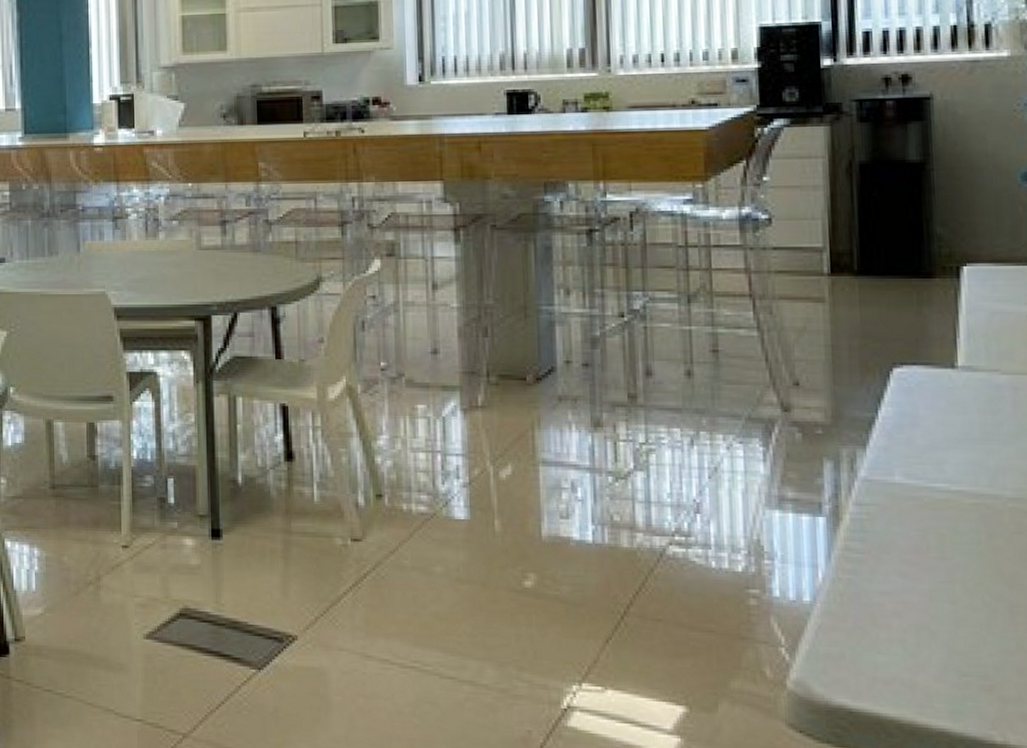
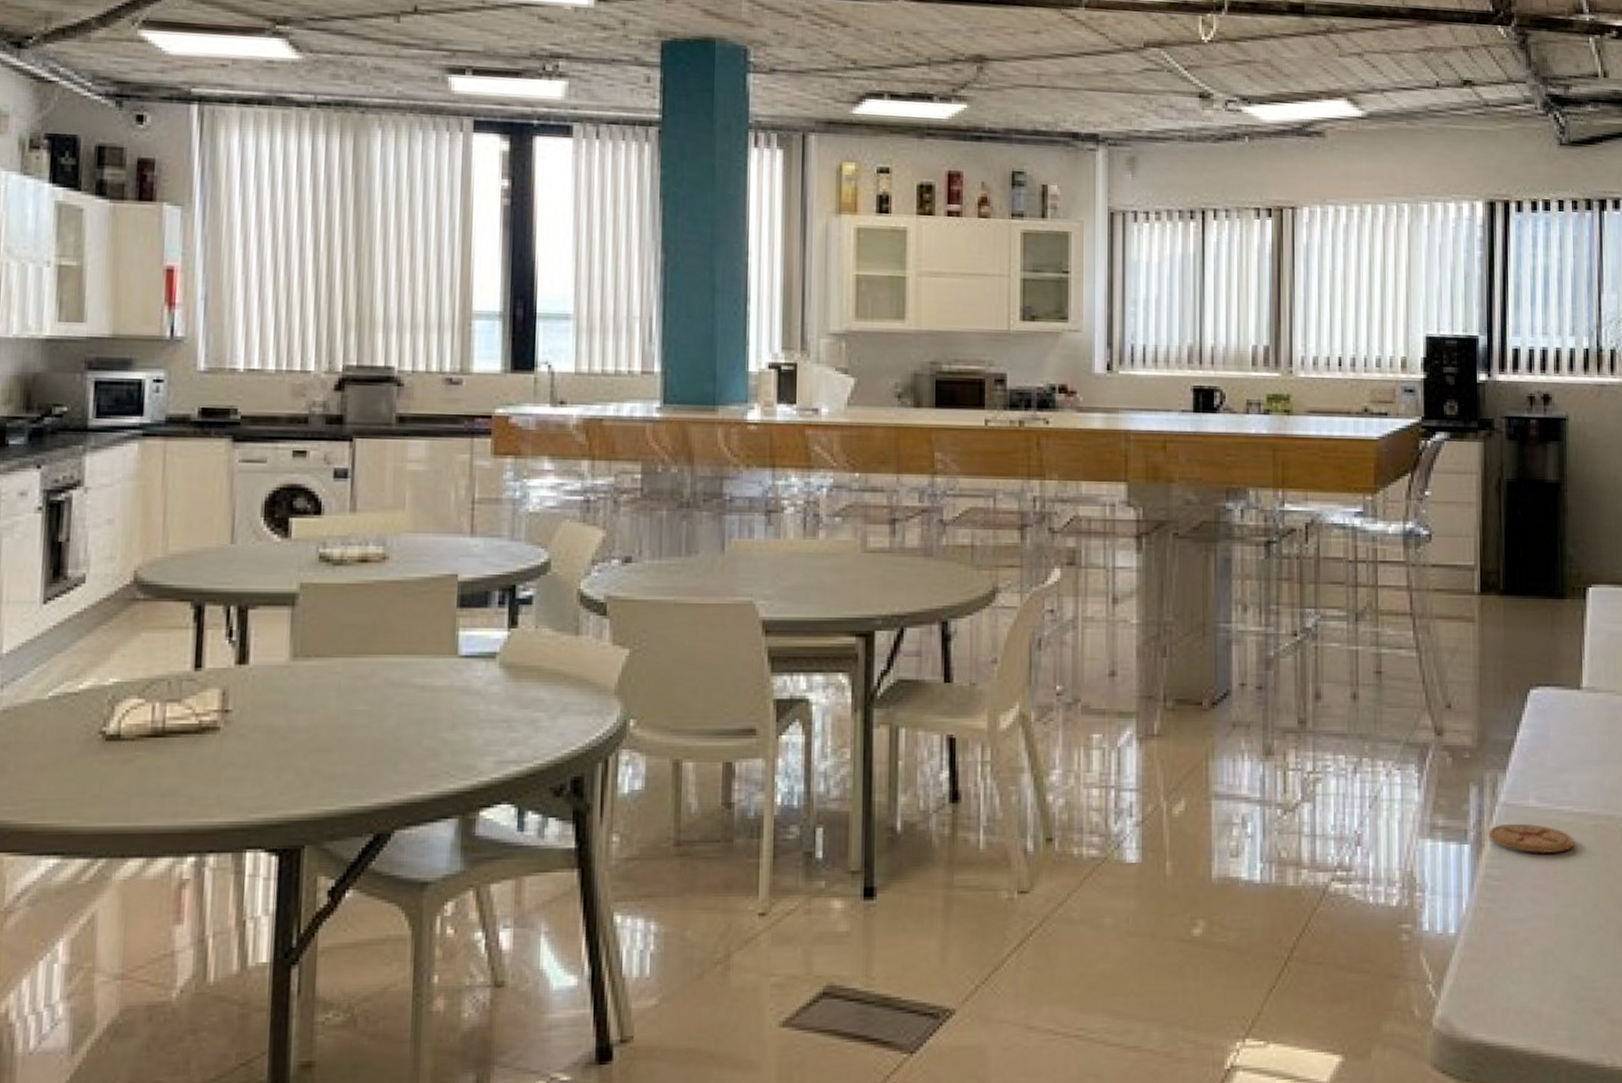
coaster: none [845,498,951,531] -> present [1487,823,1574,854]

